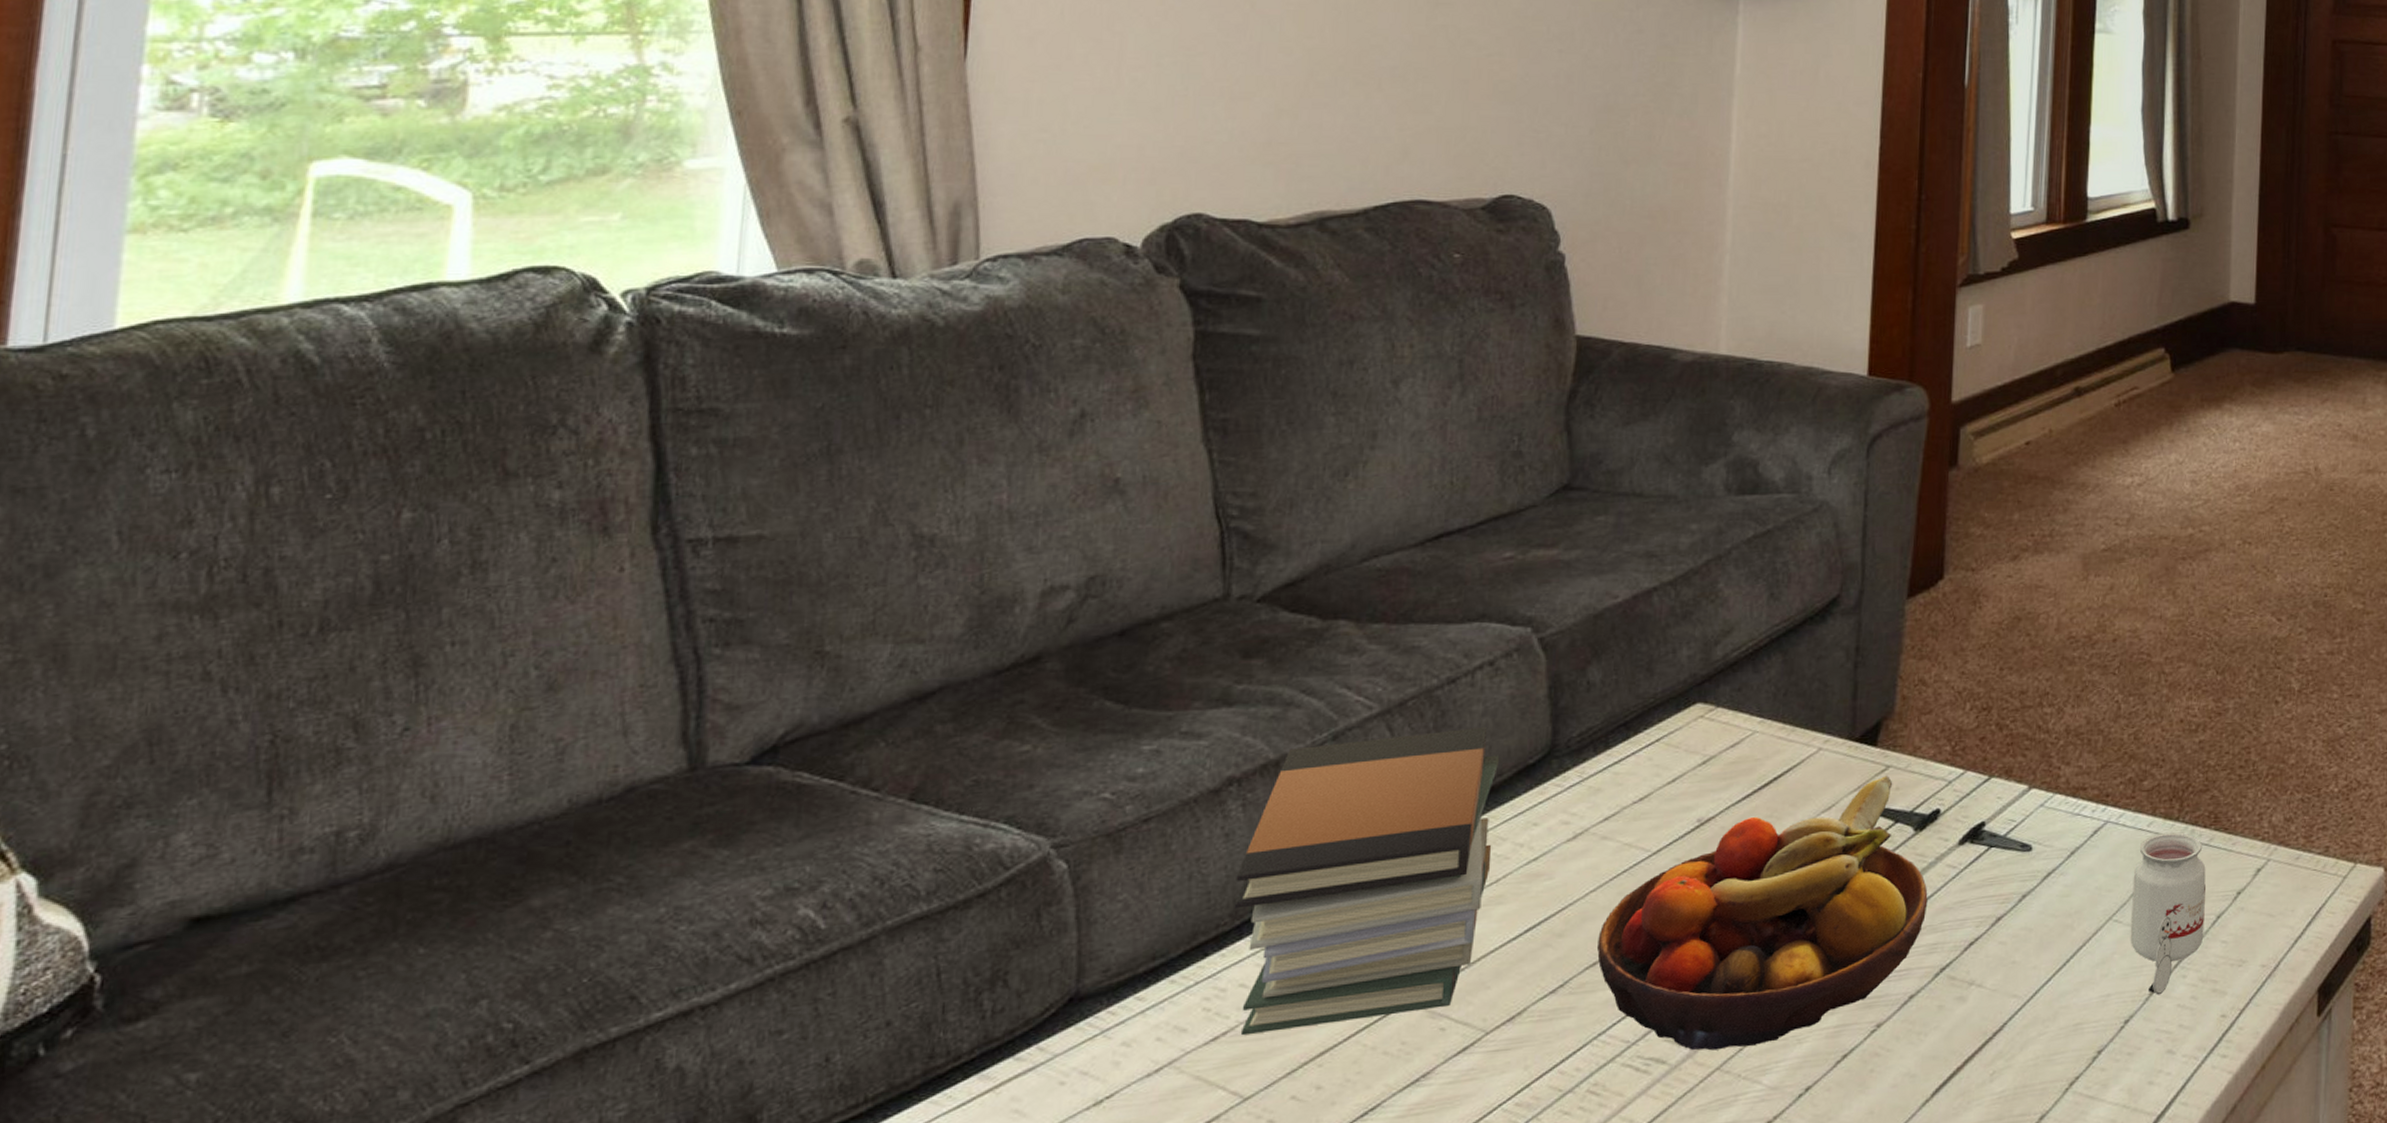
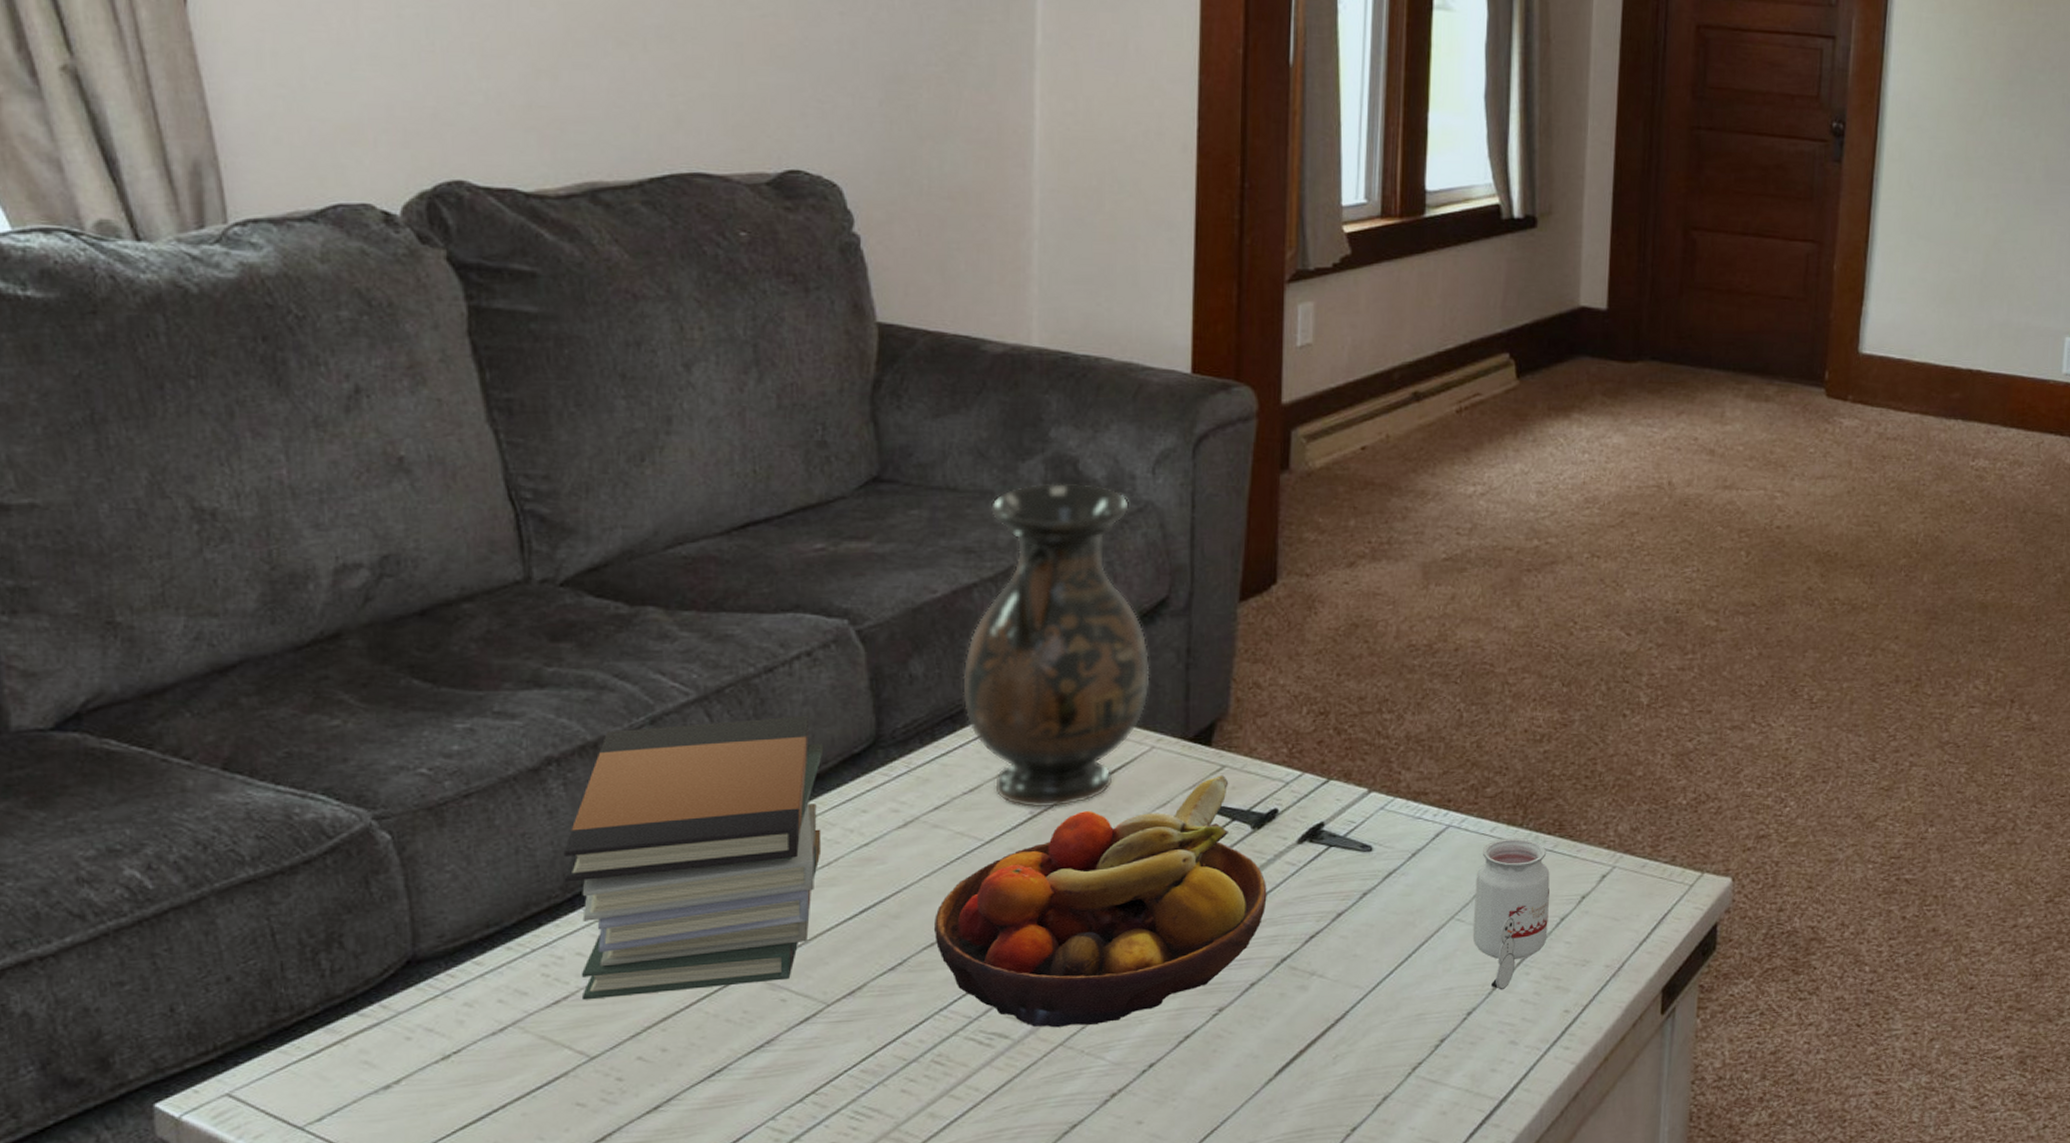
vase: none [1637,485,1820,816] -> present [963,483,1150,808]

